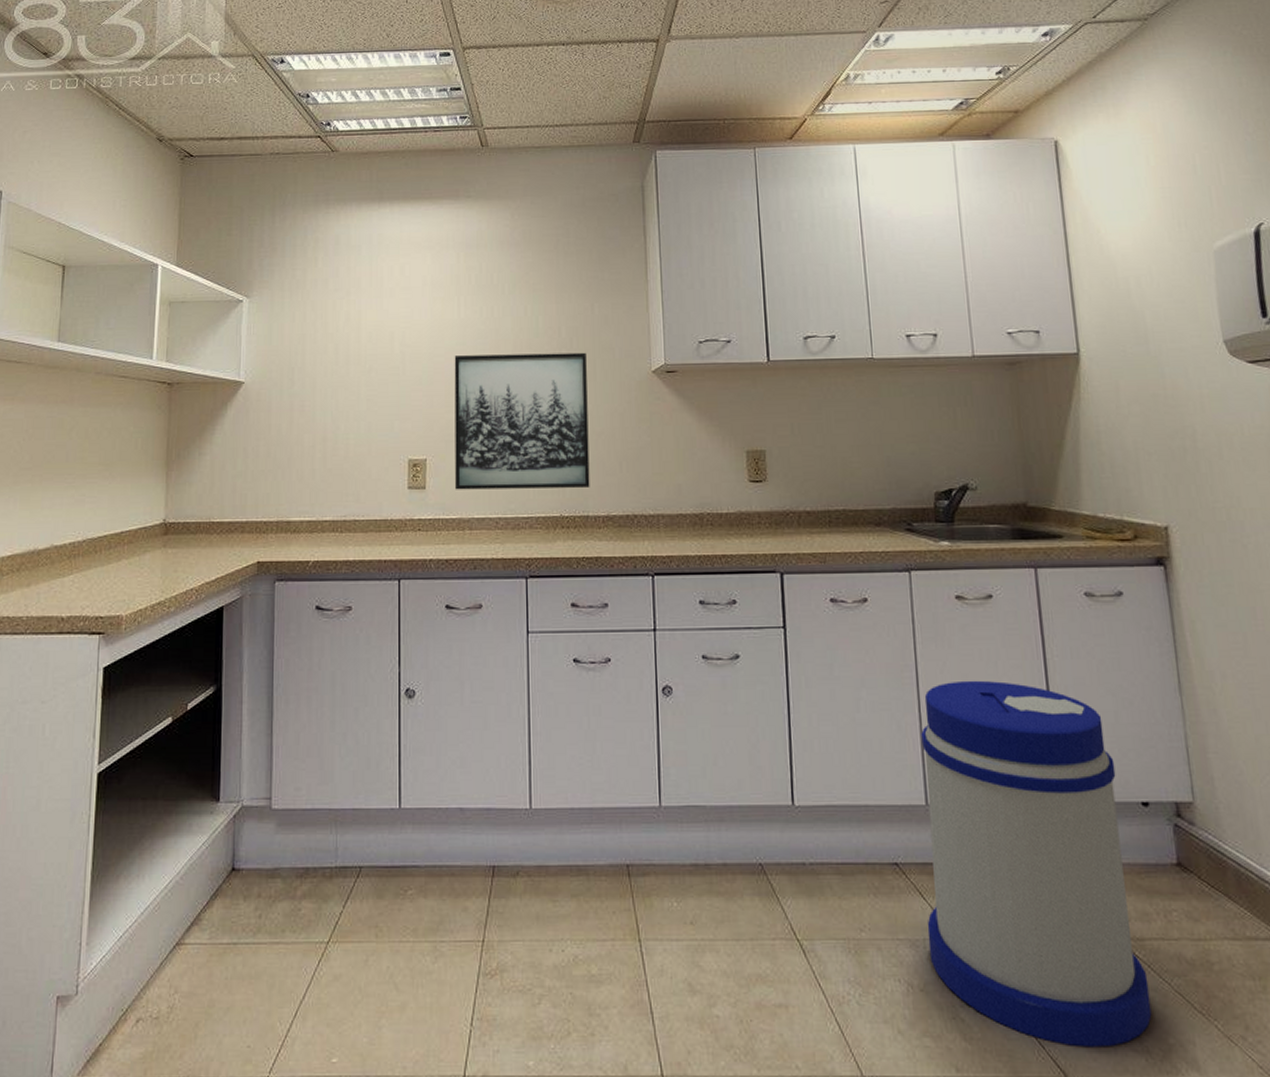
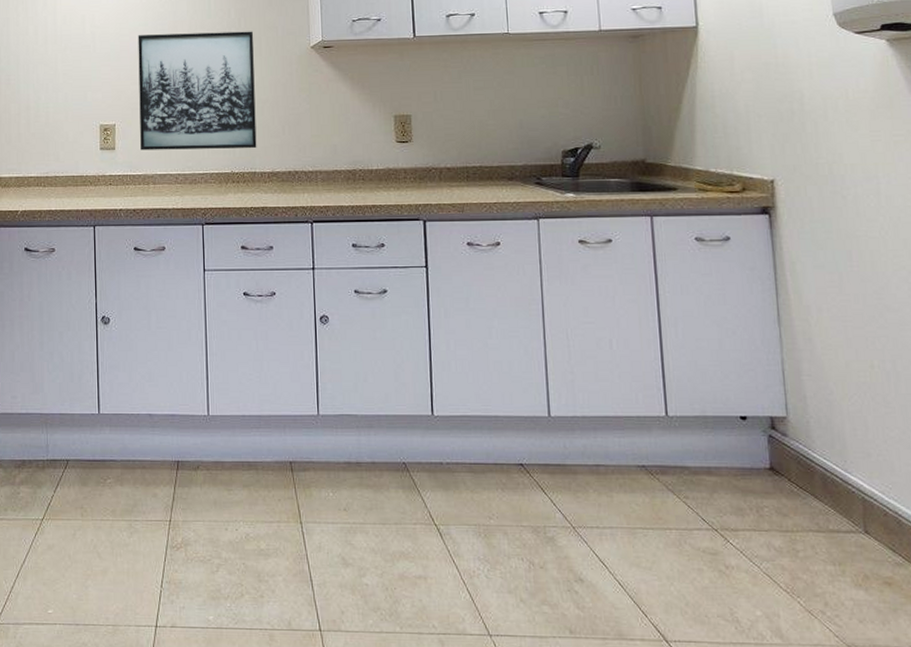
trash can: present [921,680,1152,1048] -> none [545,312,742,617]

